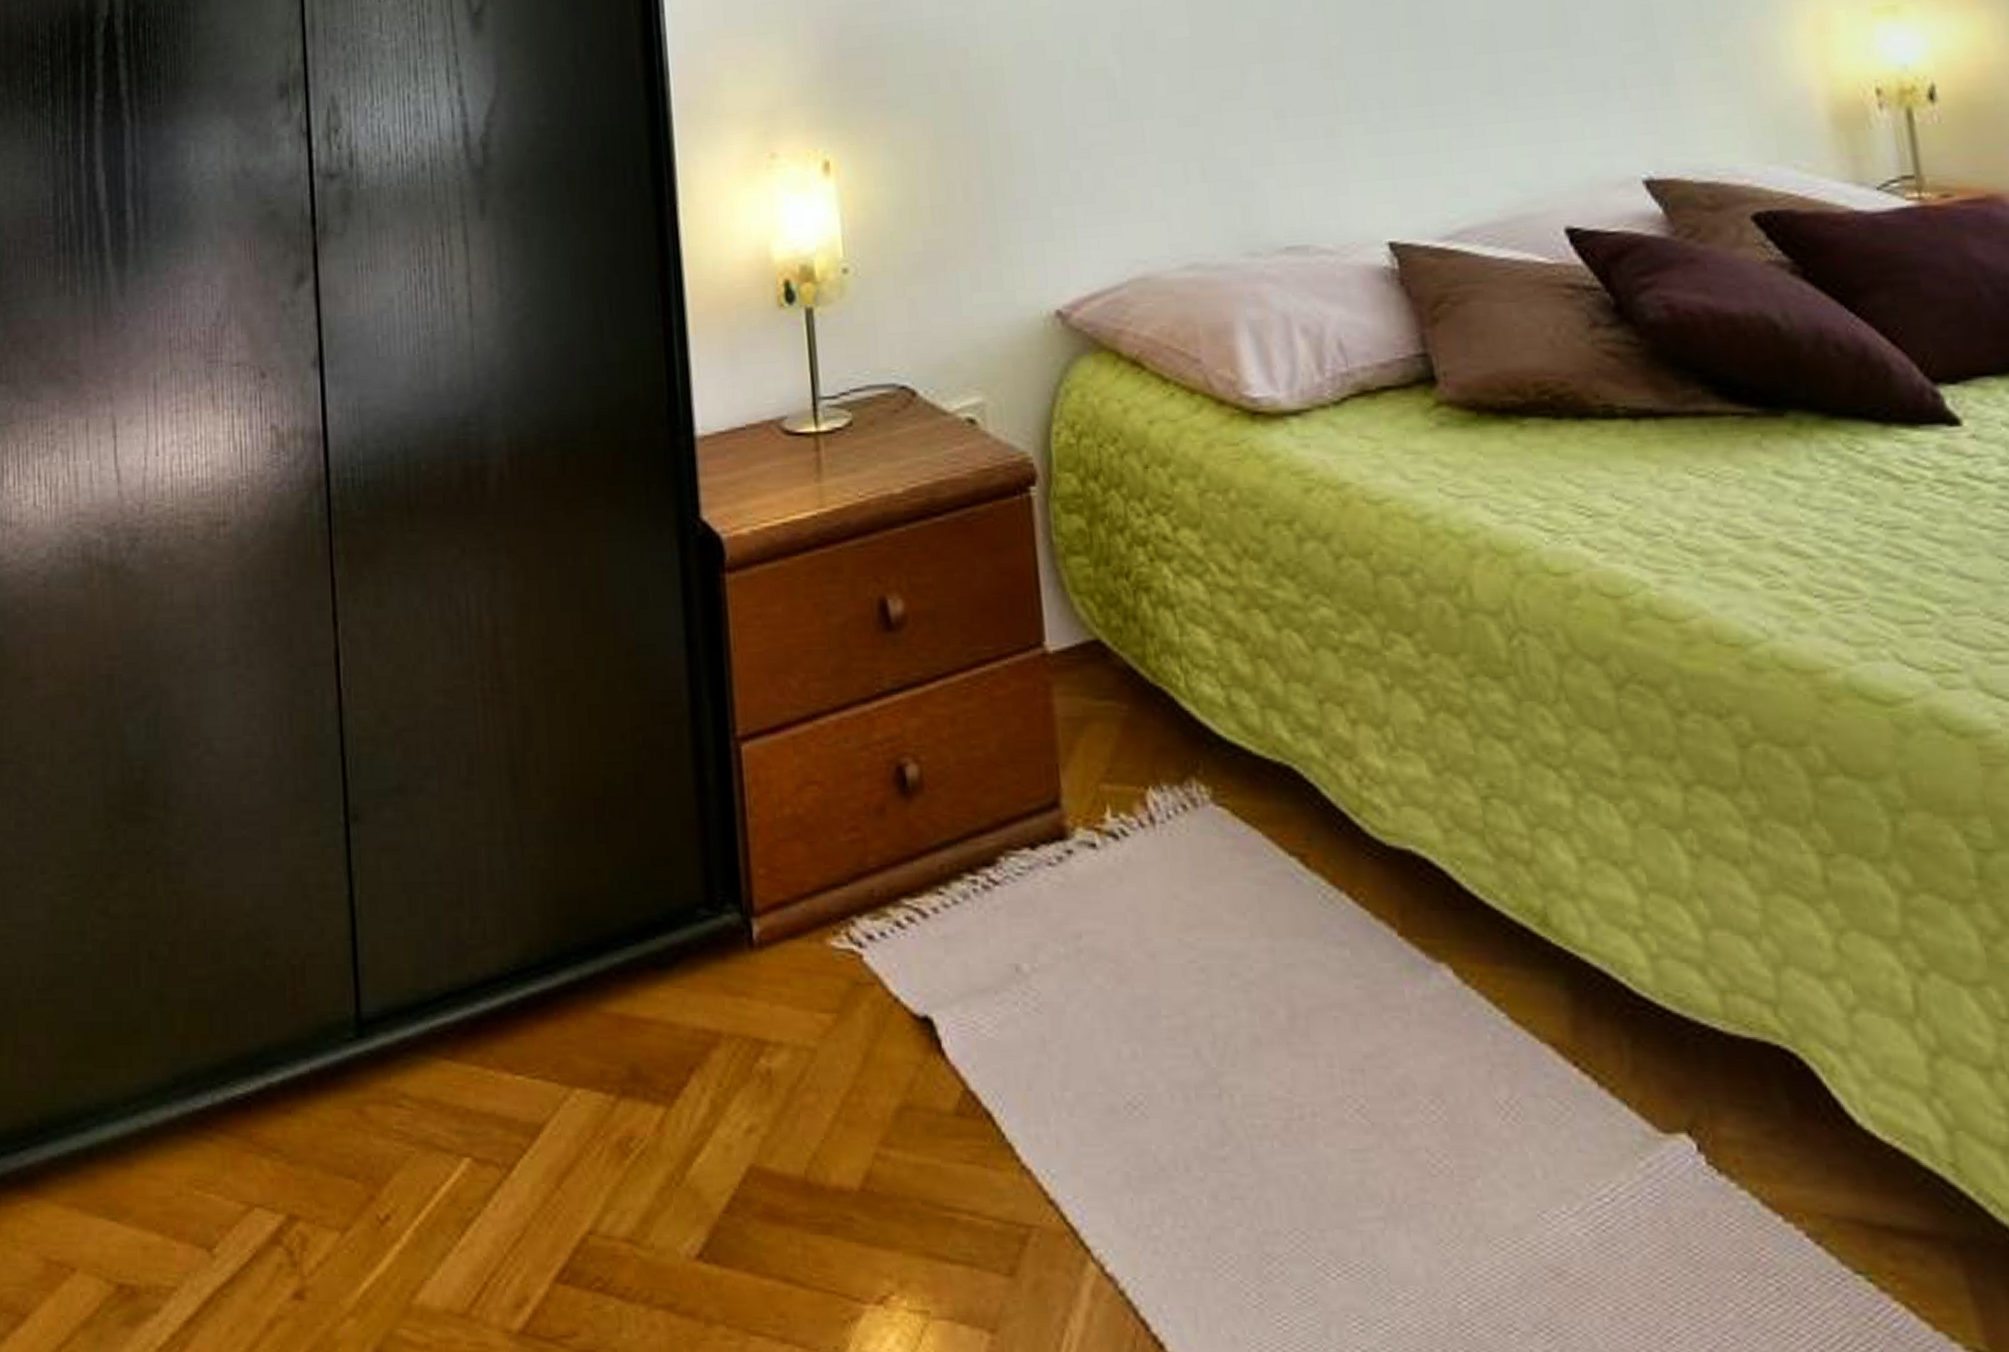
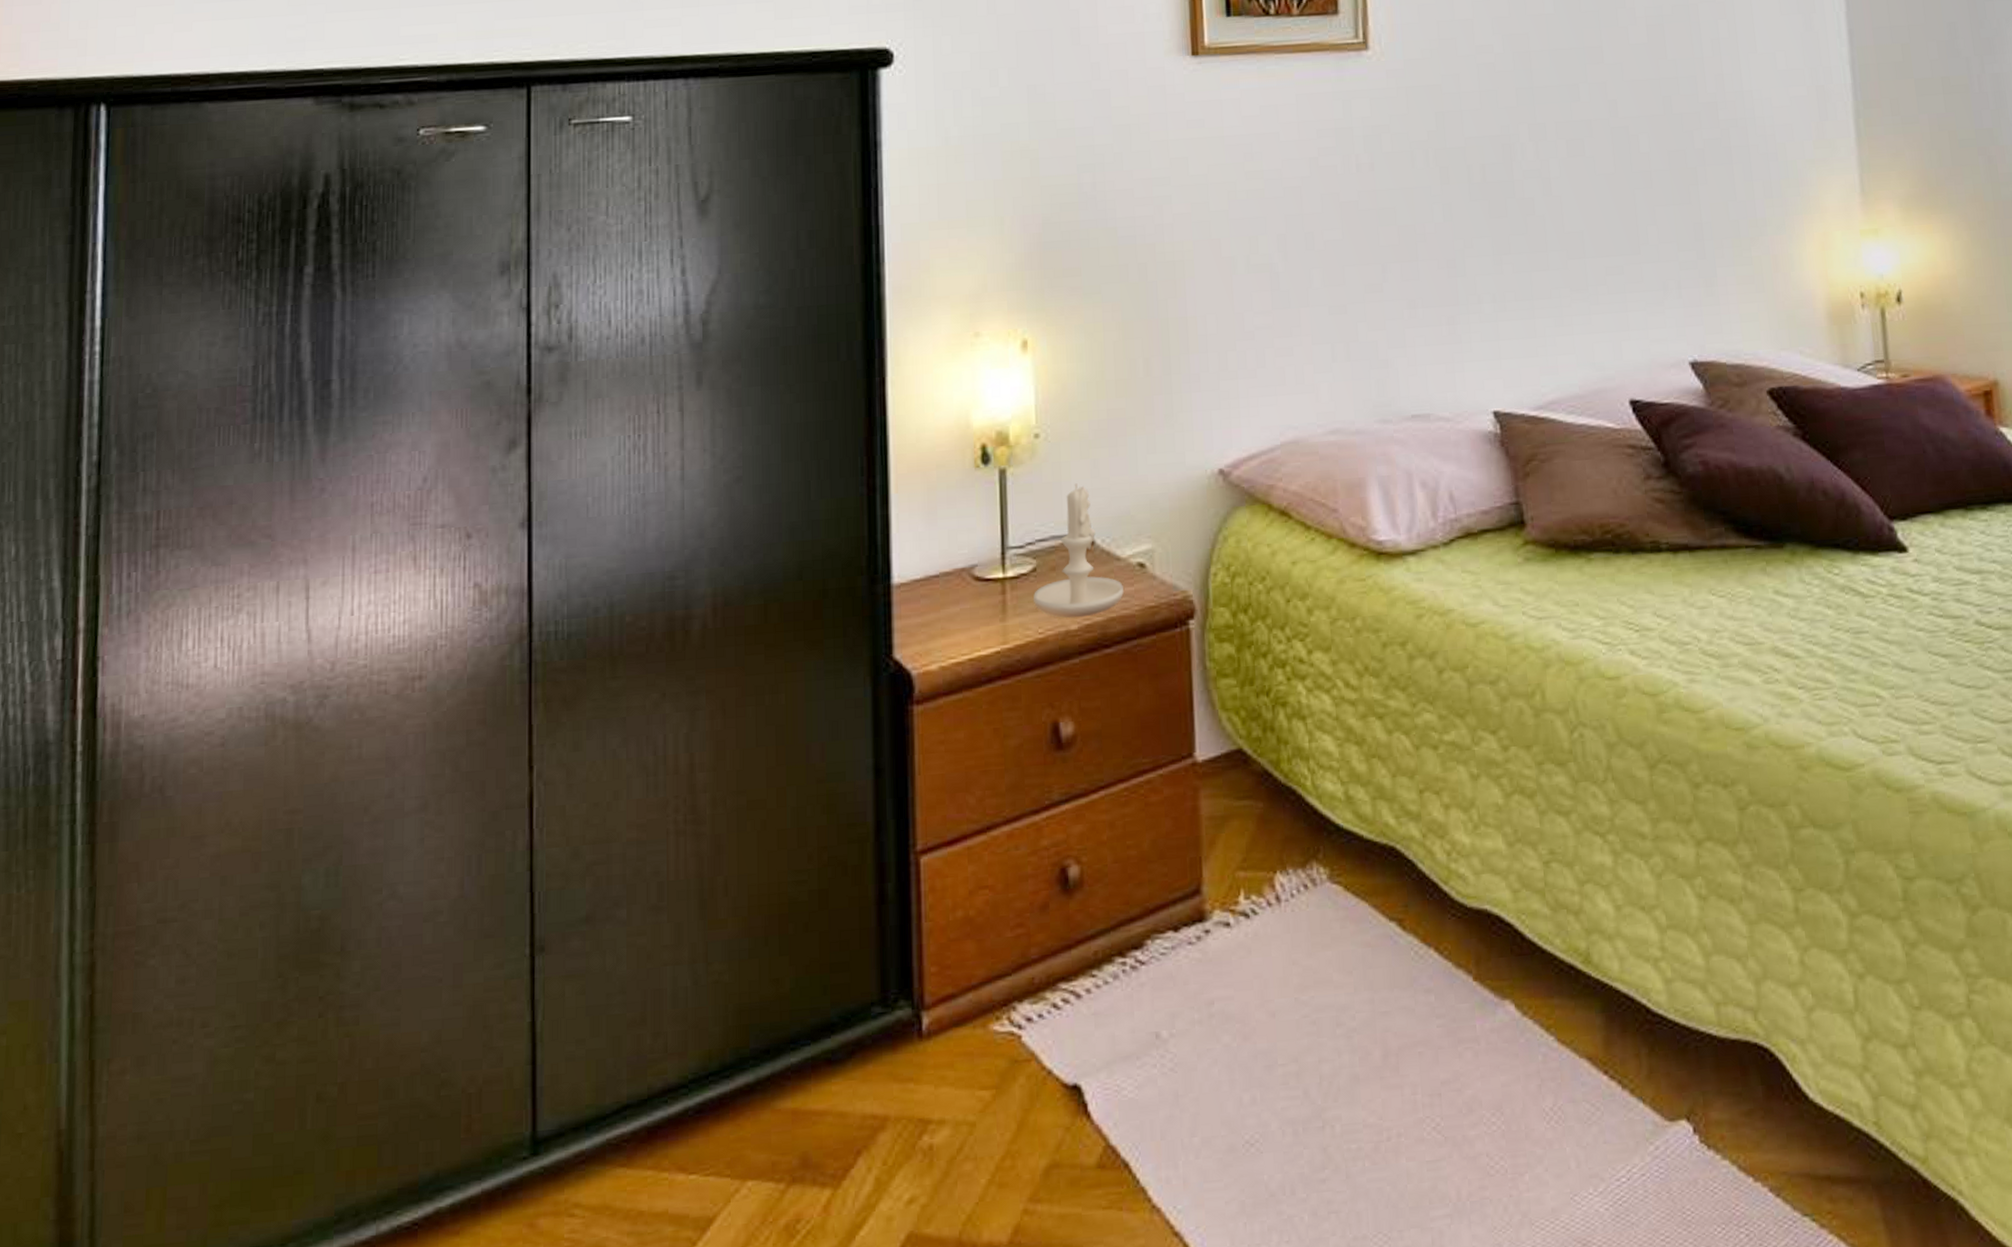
candle: none [850,325,953,481] -> present [1033,483,1124,619]

